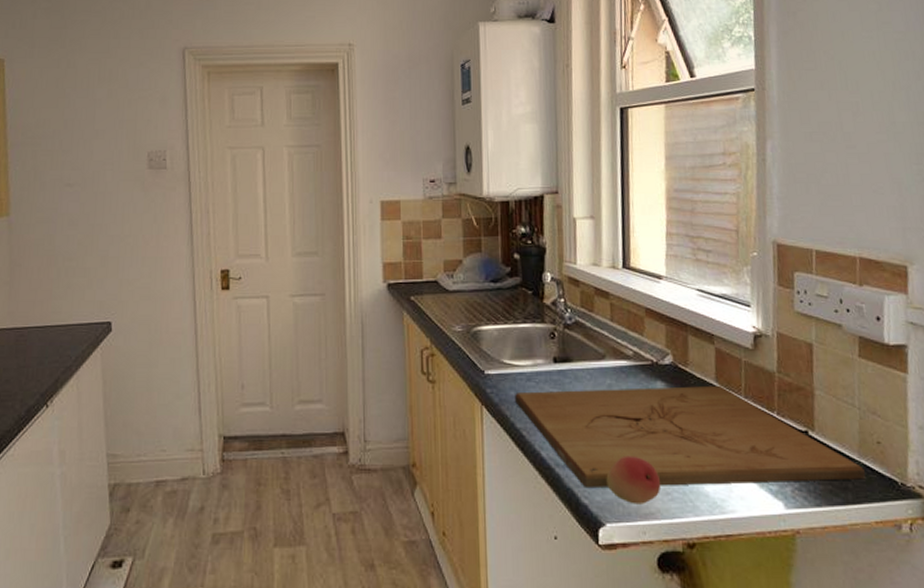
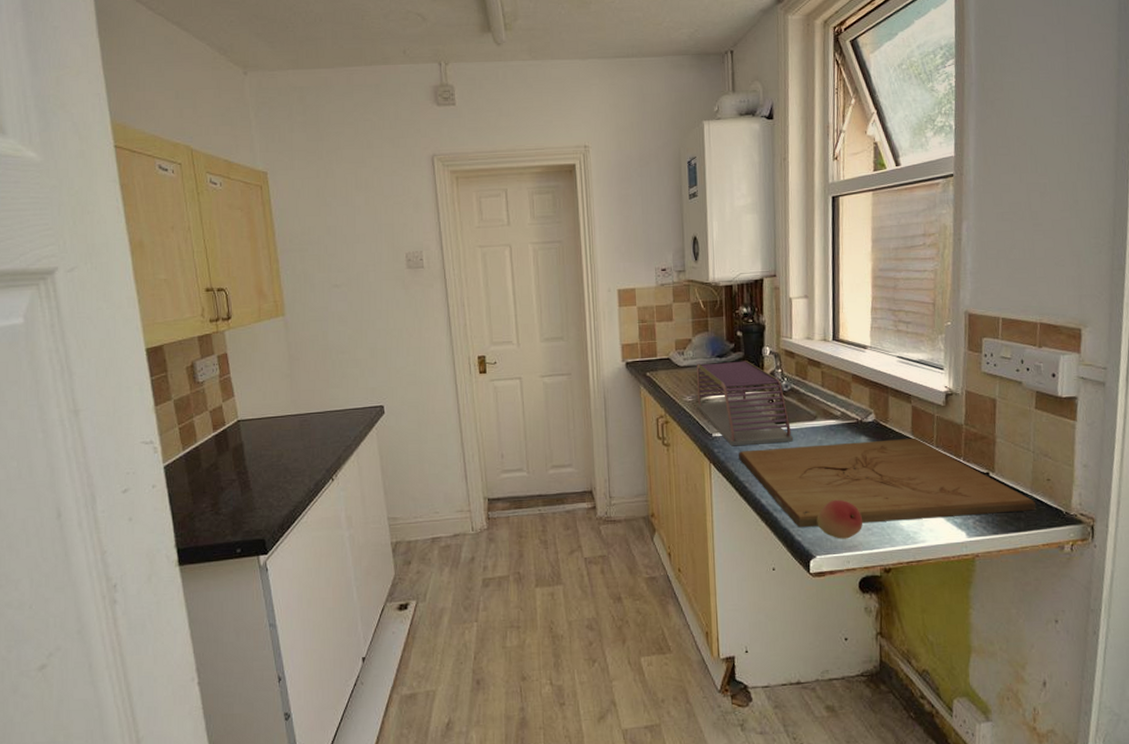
dish rack: none [467,286,579,387] -> present [696,359,794,447]

